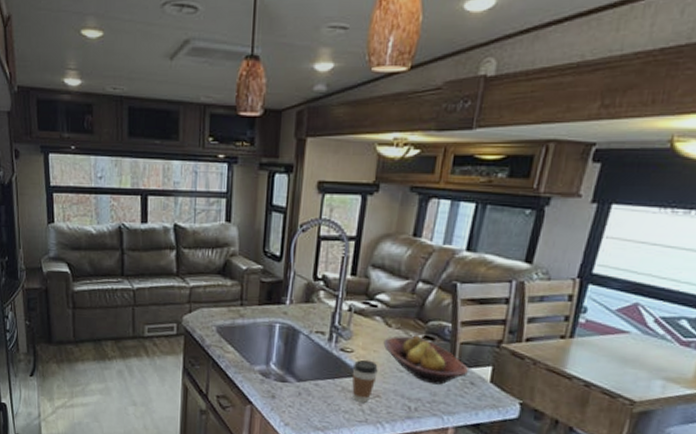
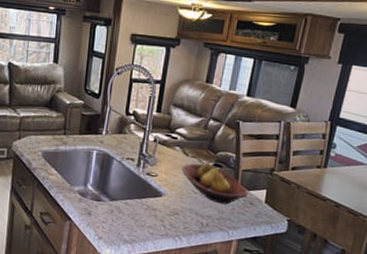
coffee cup: present [351,359,378,403] -> none [155,182,177,219]

